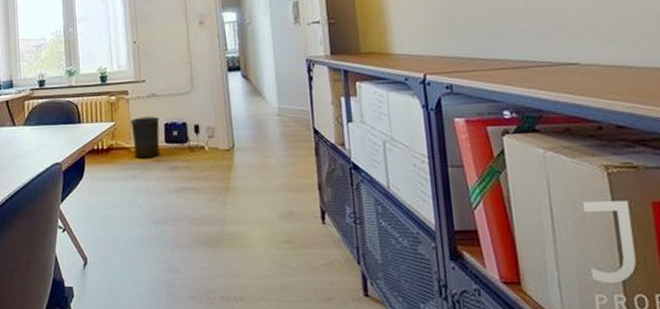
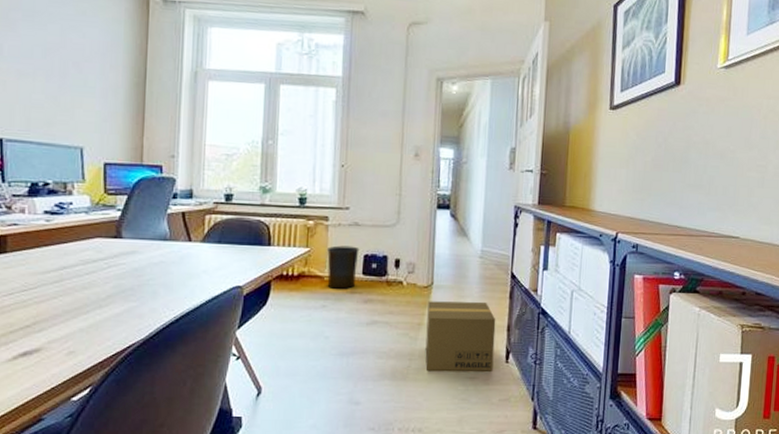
cardboard box: none [232,162,310,237] -> present [425,301,496,372]

